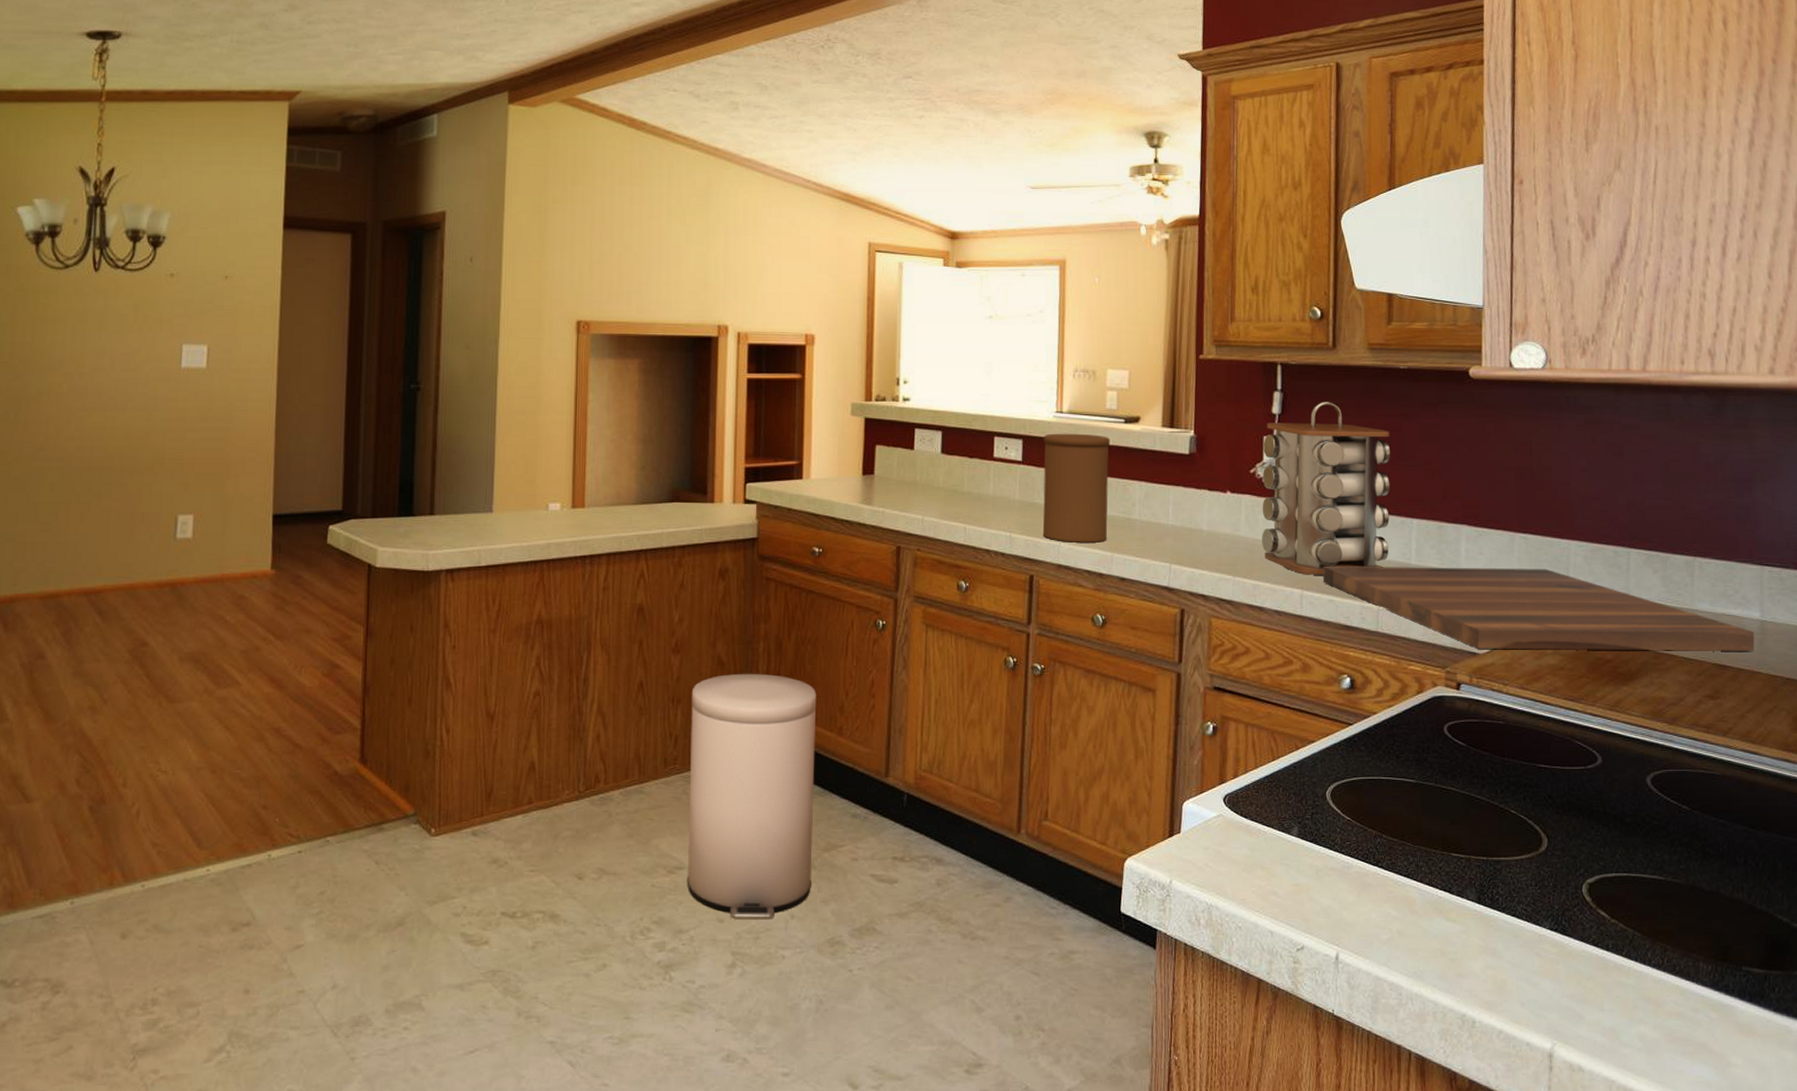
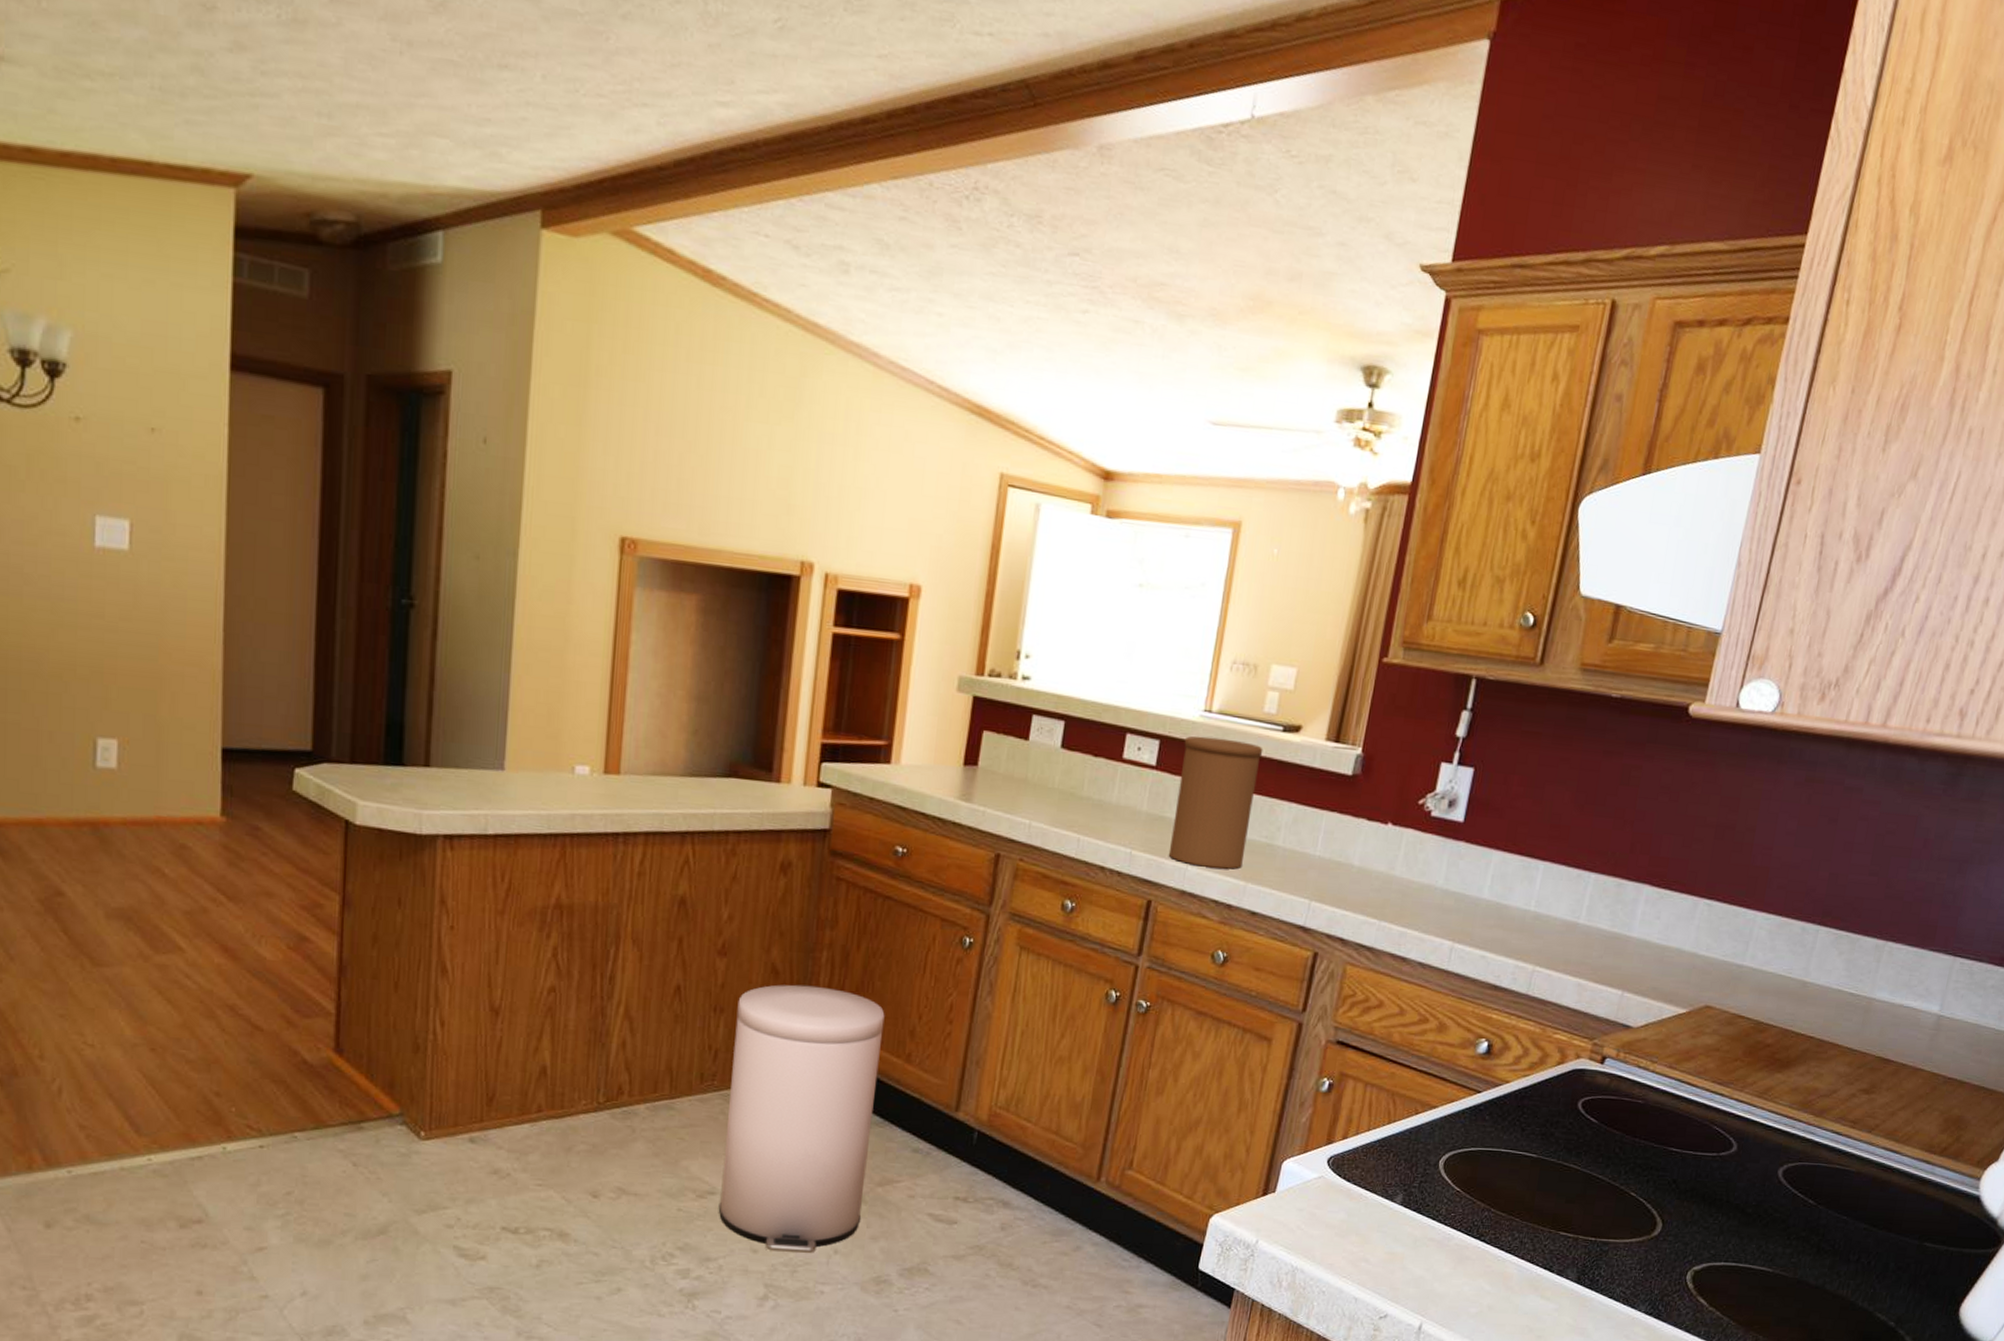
spice rack: present [1262,401,1391,576] -> none [1417,727,1586,929]
cutting board: present [1323,567,1755,651] -> none [1478,918,1929,1047]

